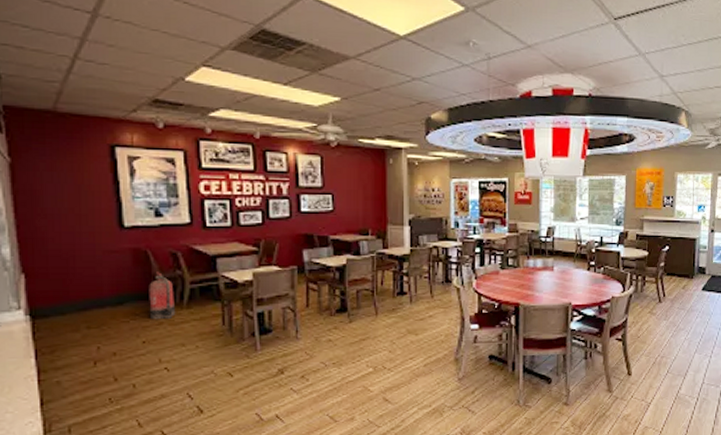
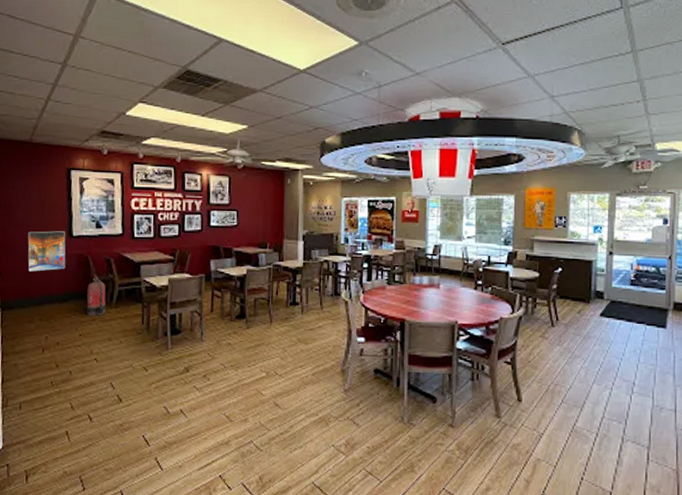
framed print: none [61,221,117,271] -> present [28,231,66,272]

